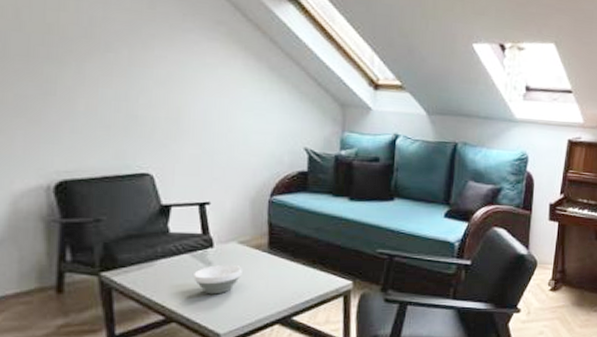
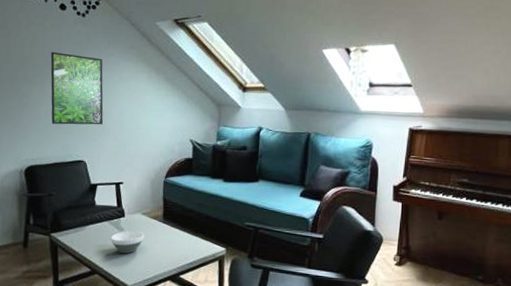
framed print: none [91,20,178,126] -> present [50,52,104,125]

